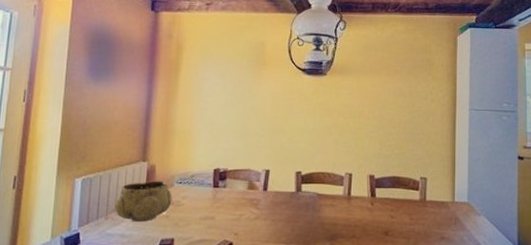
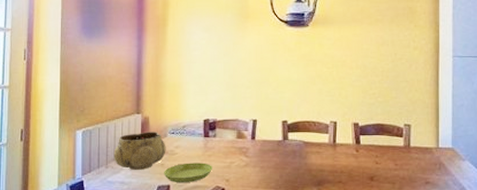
saucer: none [168,214,222,237] -> present [164,163,213,183]

